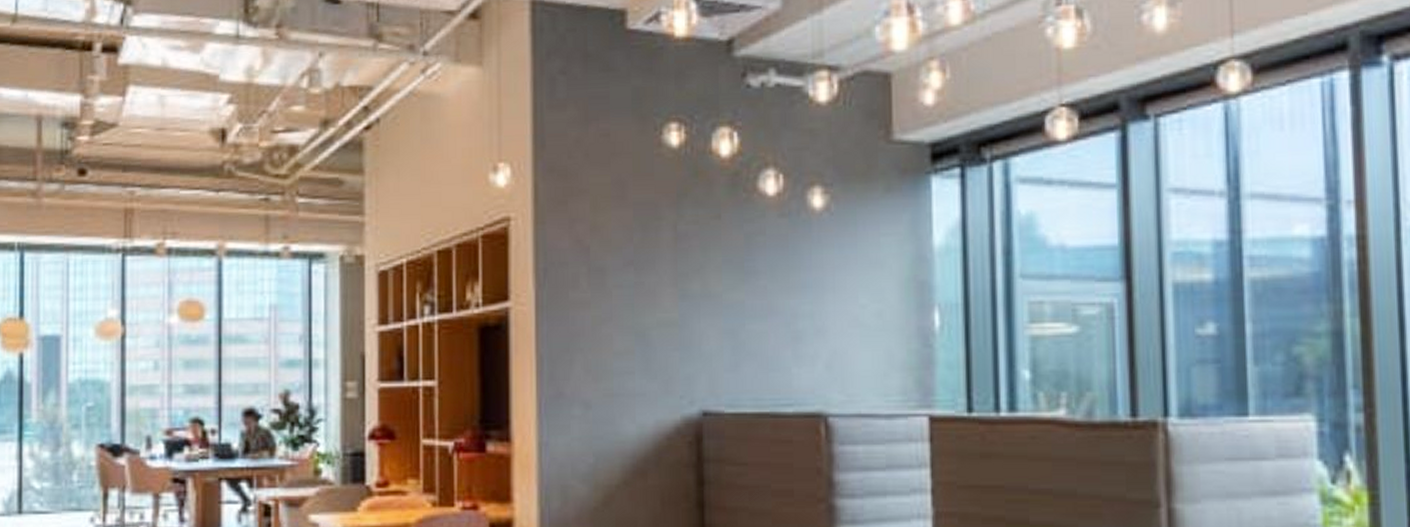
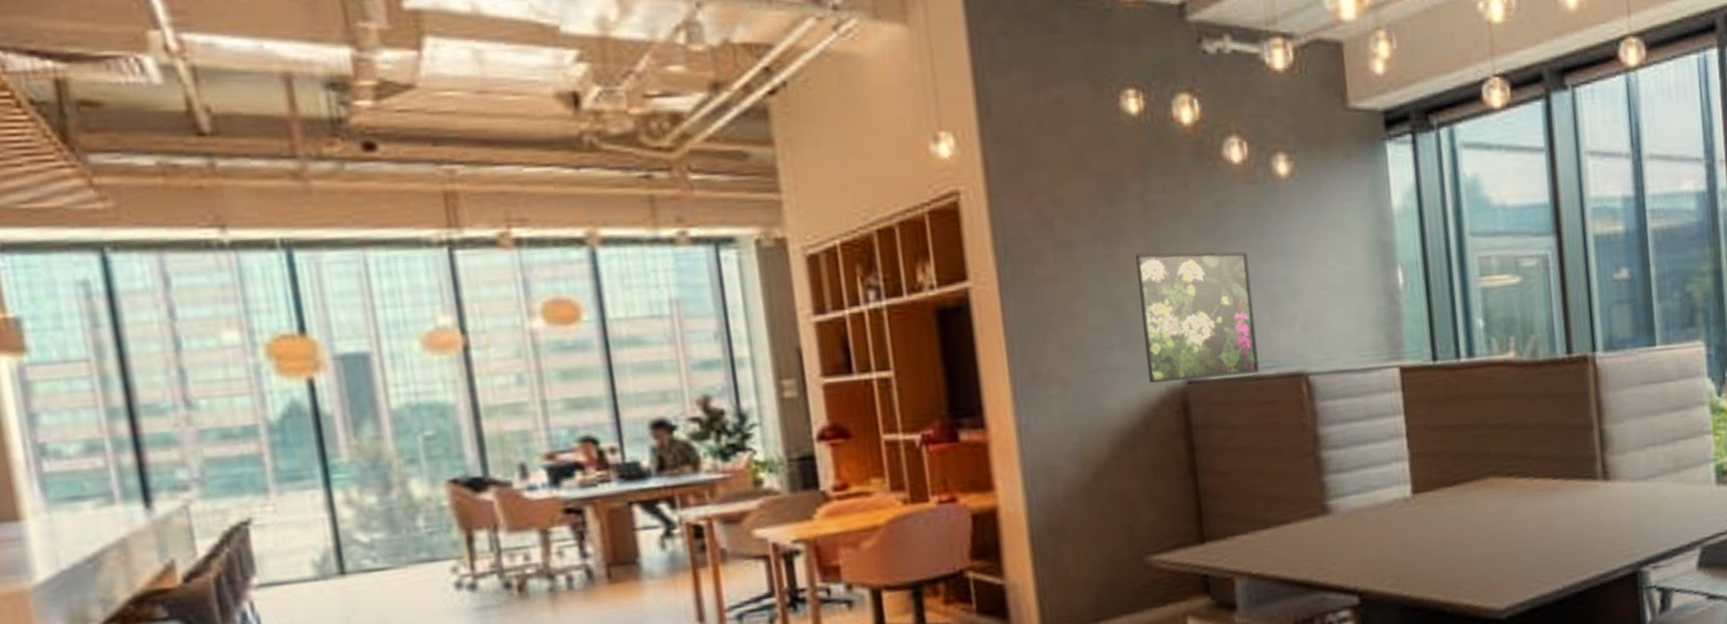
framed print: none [663,282,777,411] -> present [1134,252,1259,383]

